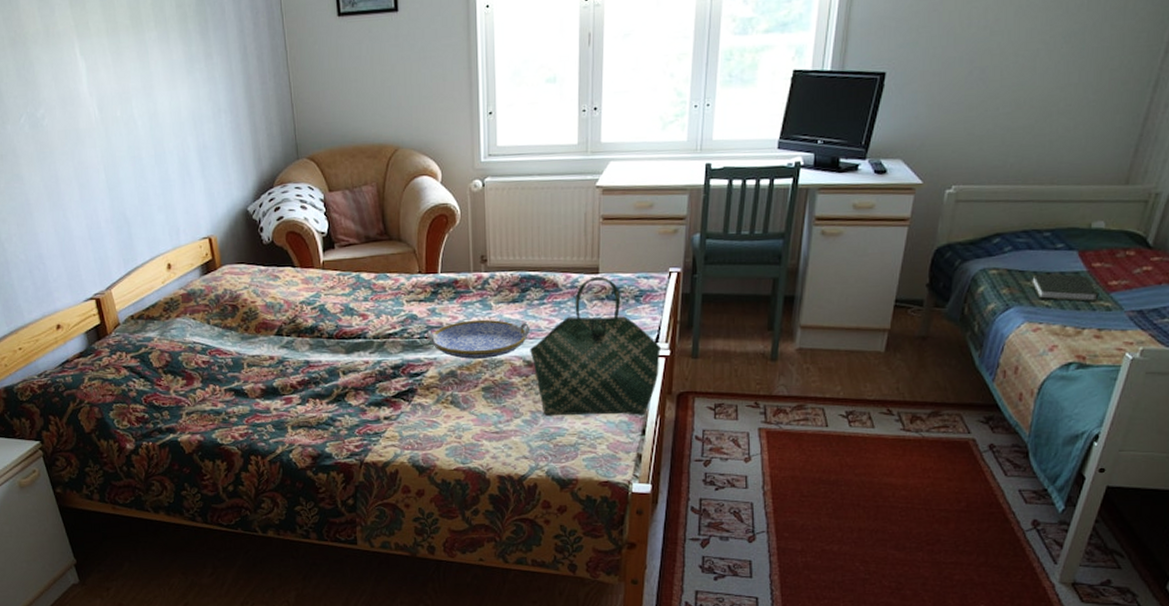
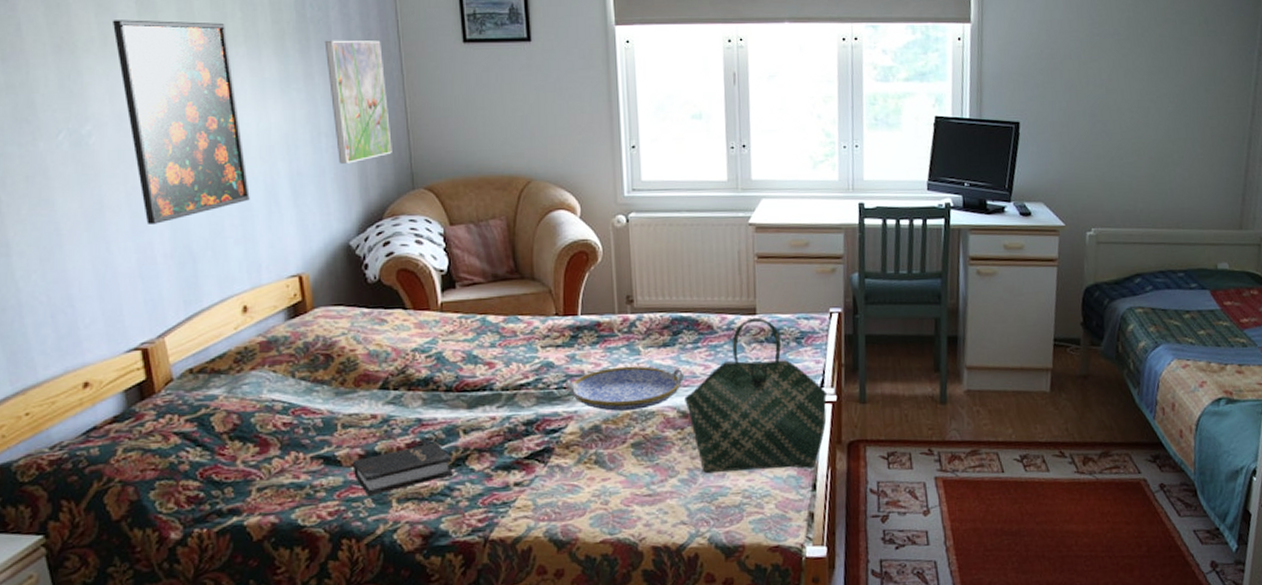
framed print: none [51,9,167,194] -> present [112,20,250,224]
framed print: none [220,18,280,137] -> present [324,40,392,164]
hardback book: none [256,381,335,423] -> present [352,442,453,497]
book: present [1030,274,1099,302] -> none [1173,312,1235,339]

